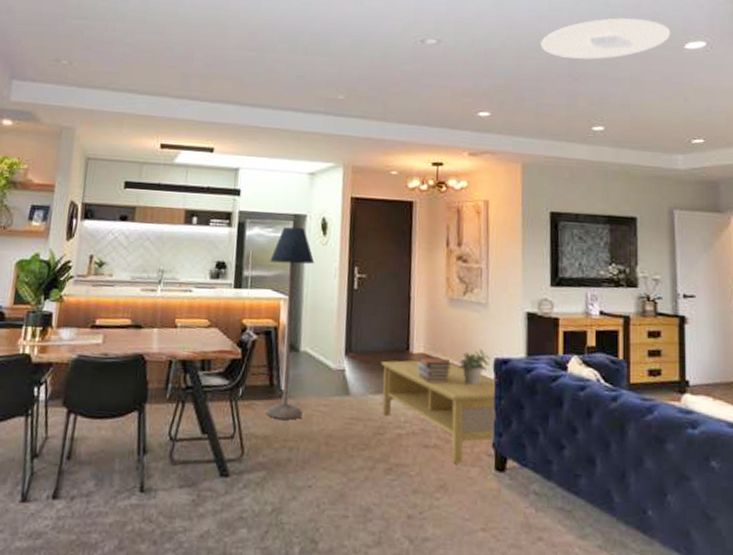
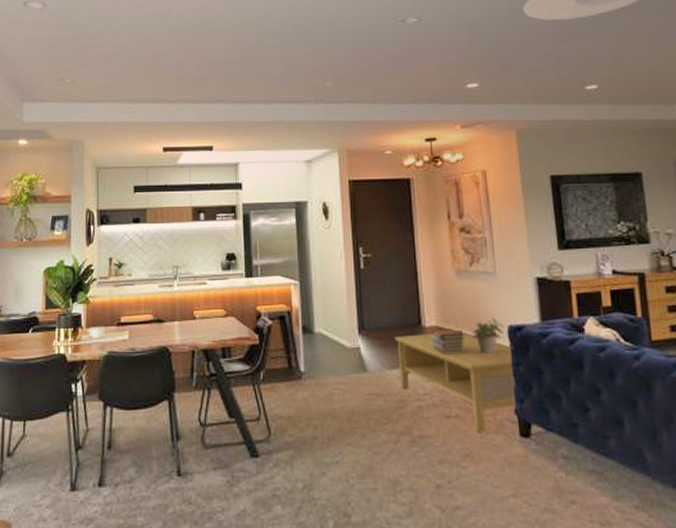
floor lamp: present [266,227,315,420] -> none [277,214,323,399]

